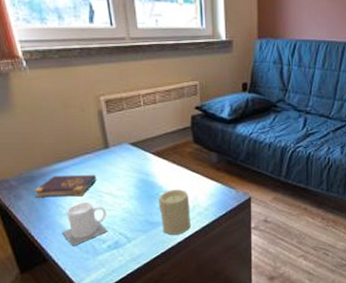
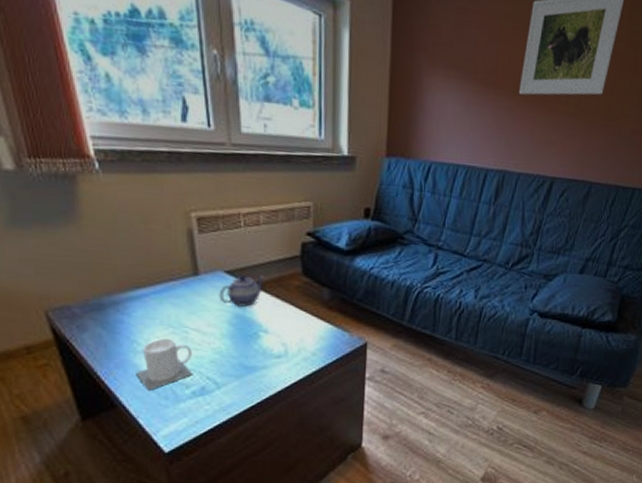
book: present [34,174,97,198] -> none [103,304,182,332]
teapot: none [126,145,162,172] -> present [219,275,264,307]
candle: present [159,189,191,235] -> none [257,329,294,382]

